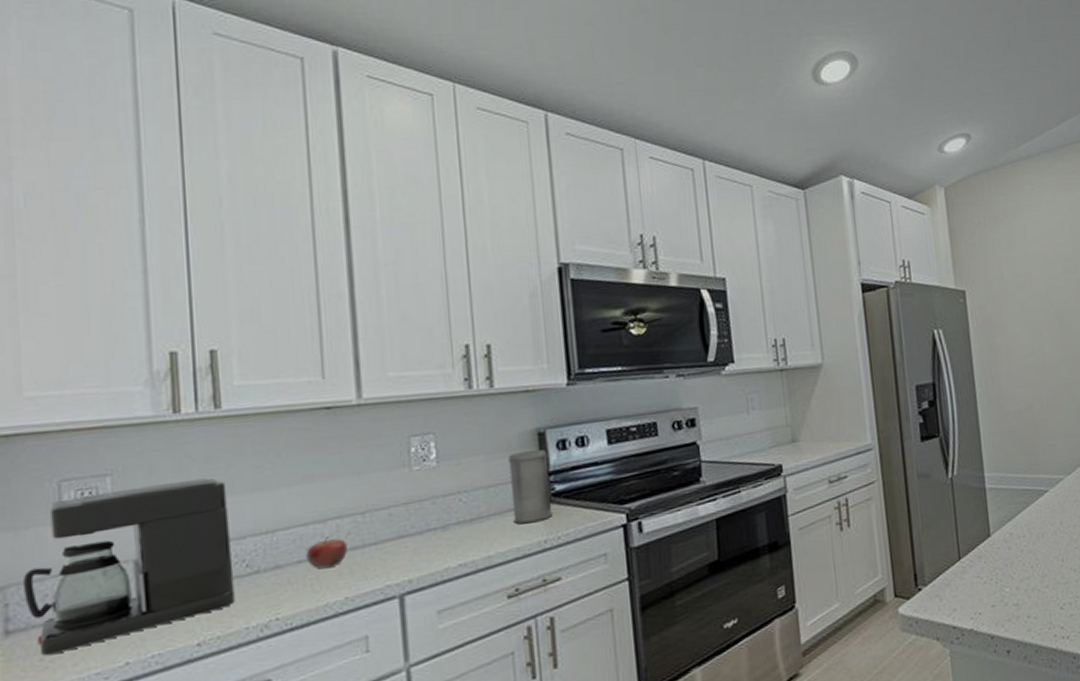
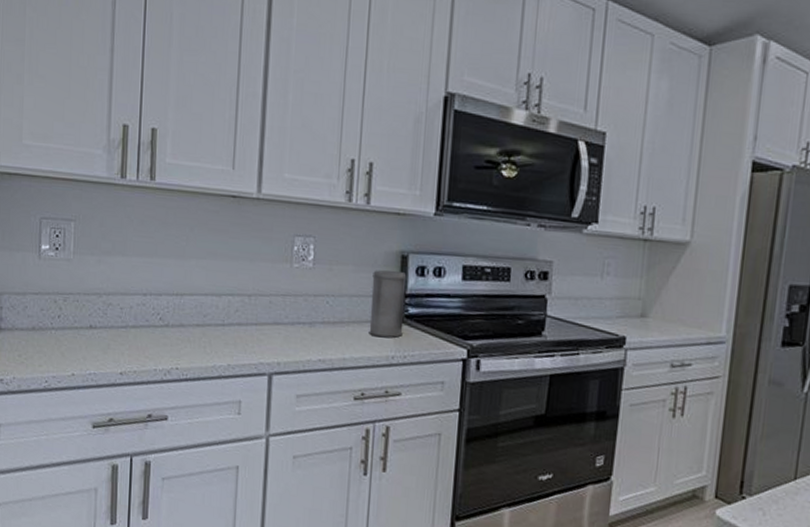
coffee maker: present [22,478,236,656] -> none [12,233,152,354]
fruit: present [306,537,347,570] -> none [203,309,234,336]

